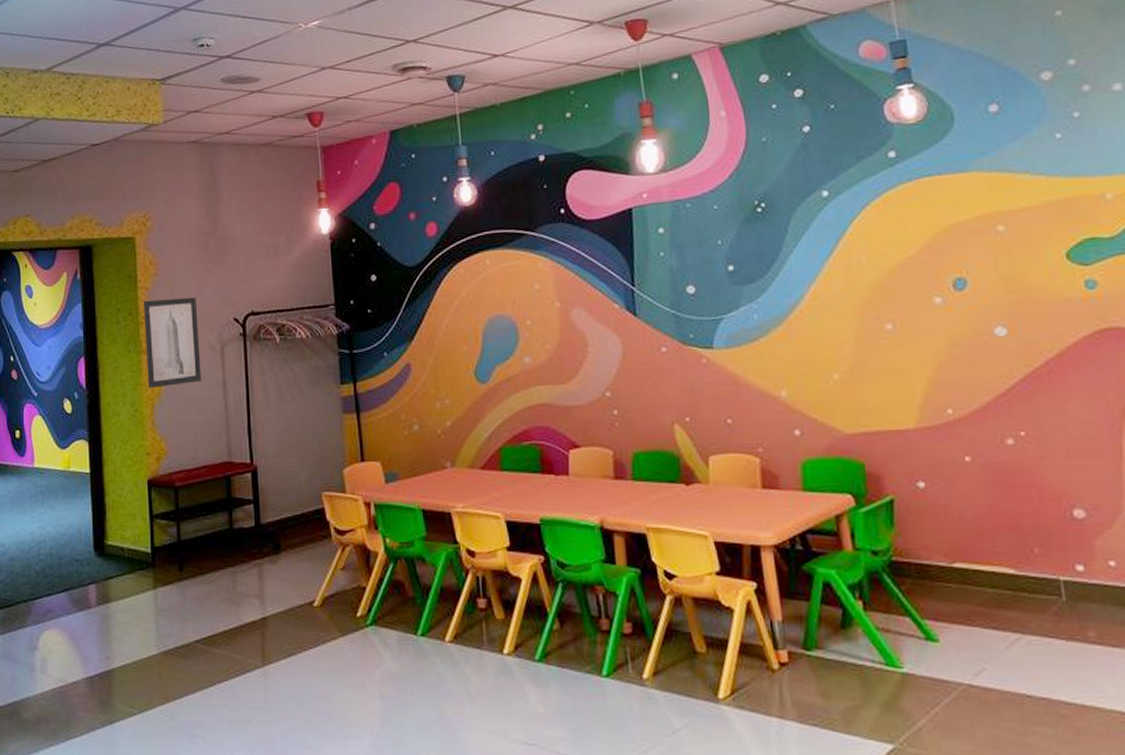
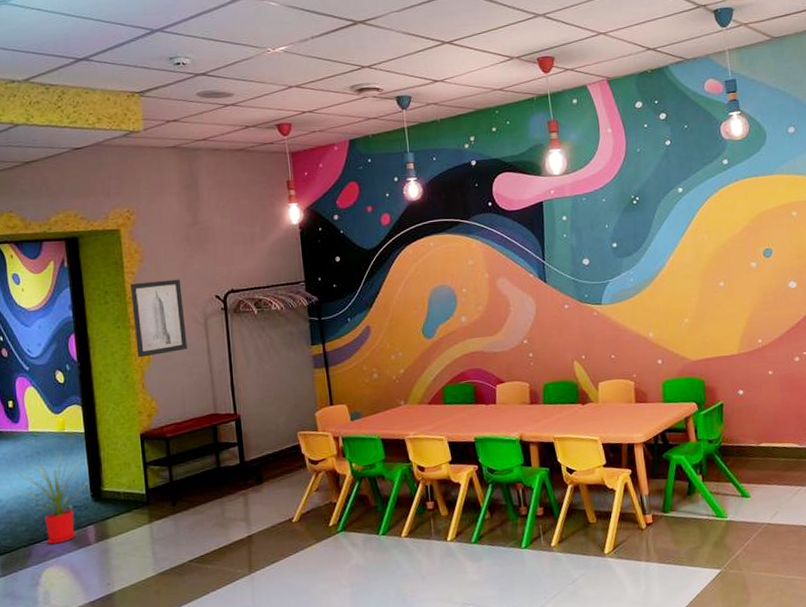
house plant: none [21,495,92,603] -> present [18,452,89,545]

